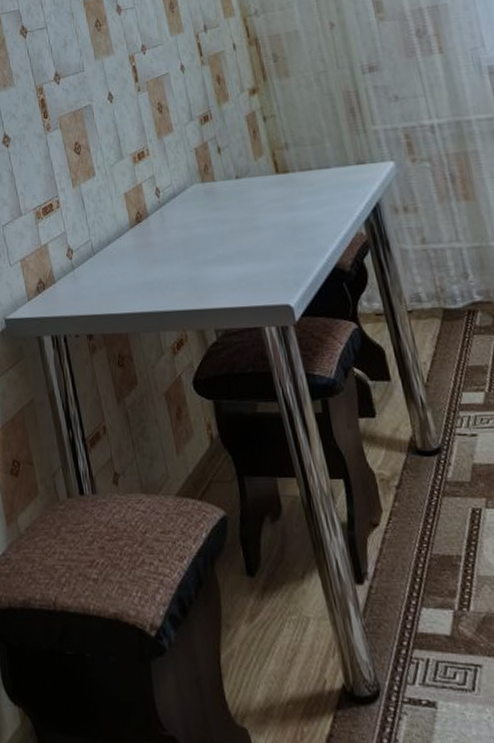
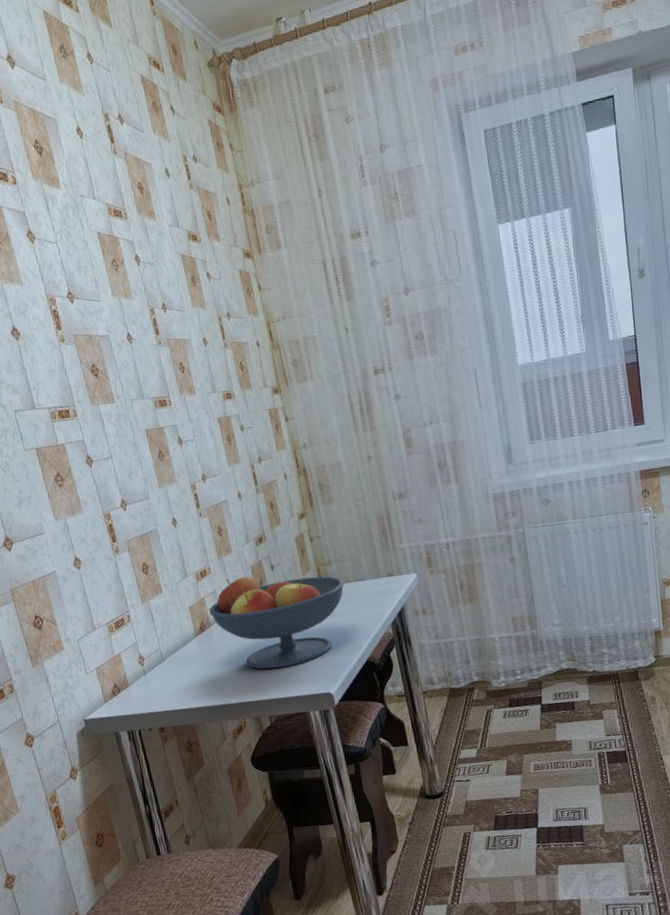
fruit bowl: none [146,159,305,271] -> present [209,576,345,670]

